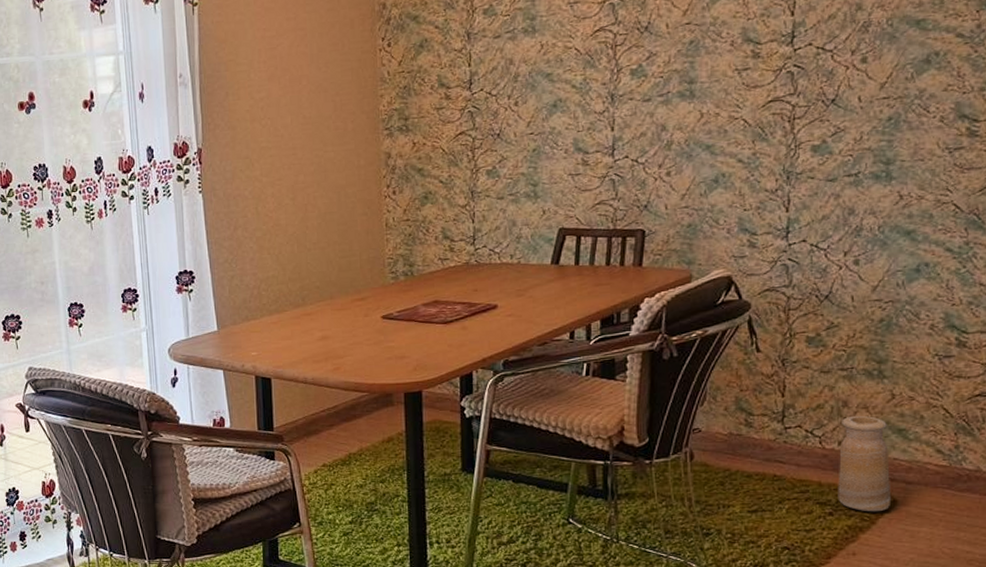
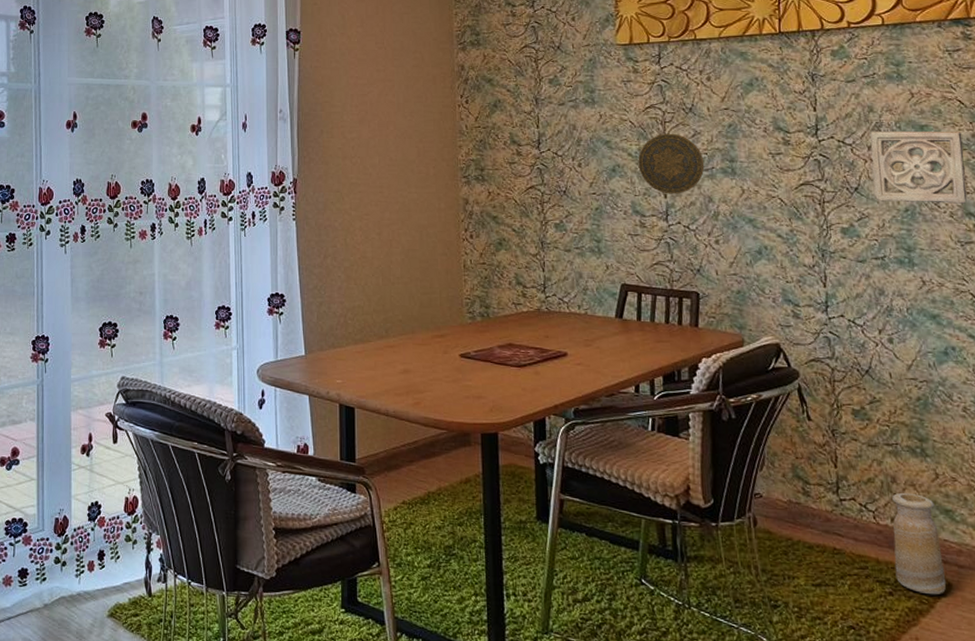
decorative plate: none [583,57,659,127] -> present [638,133,705,194]
wall ornament: none [854,22,965,112] -> present [870,130,967,204]

